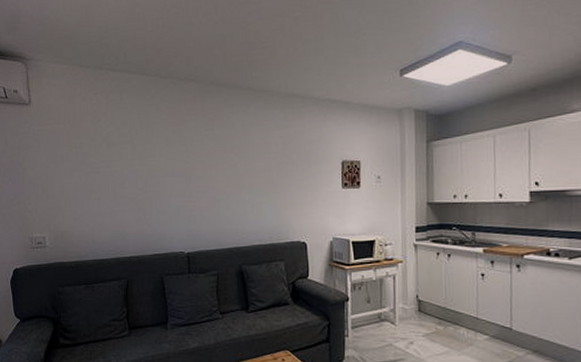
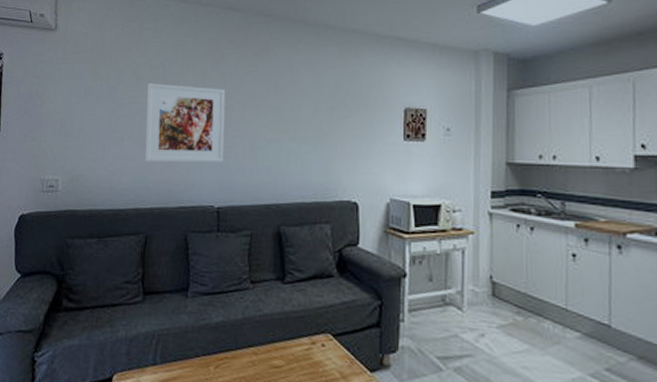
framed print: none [117,148,190,218] -> present [144,83,226,163]

